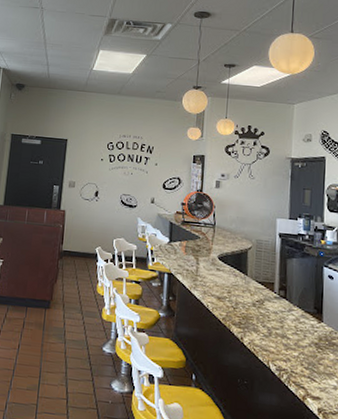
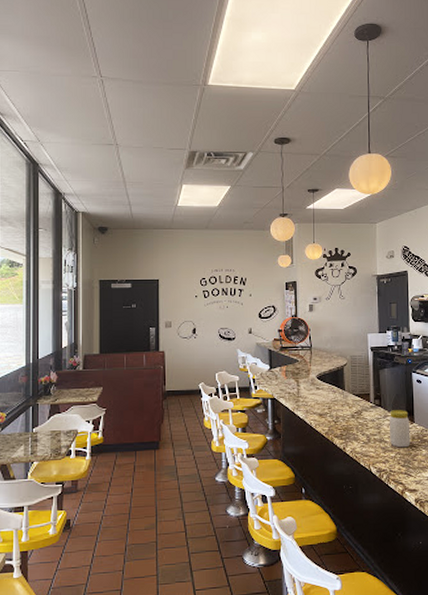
jar: none [293,304,318,349] -> present [389,410,410,448]

